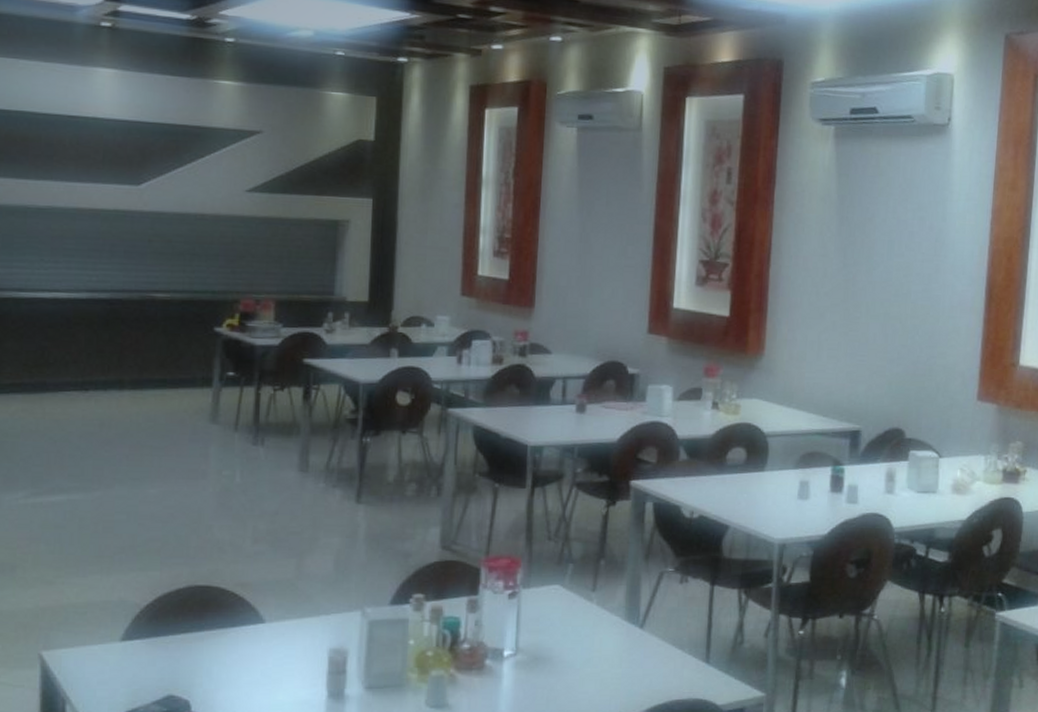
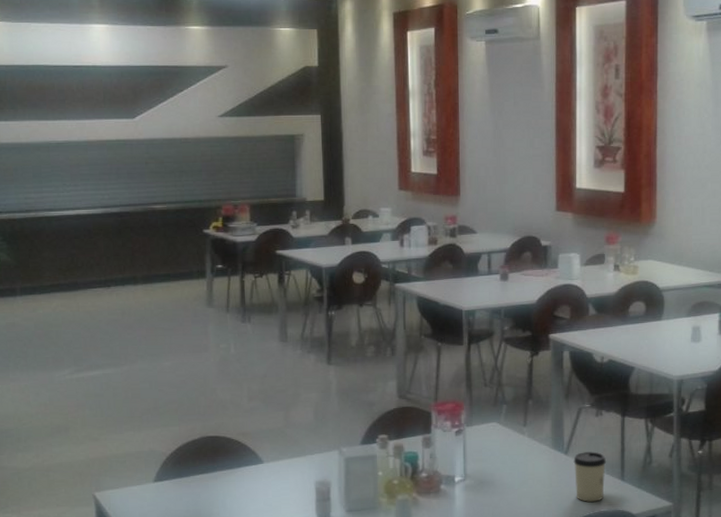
cup: none [650,626,690,688] -> present [573,451,607,502]

